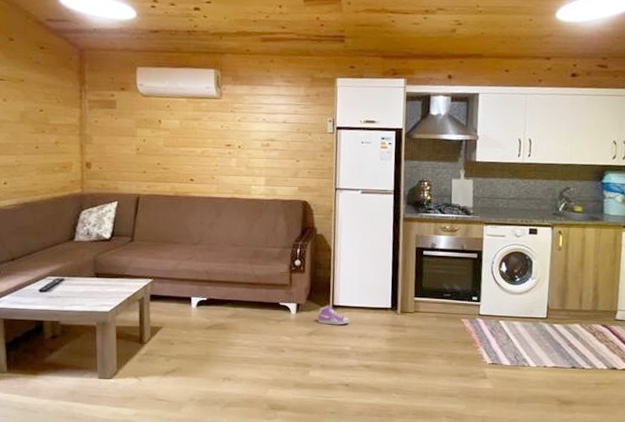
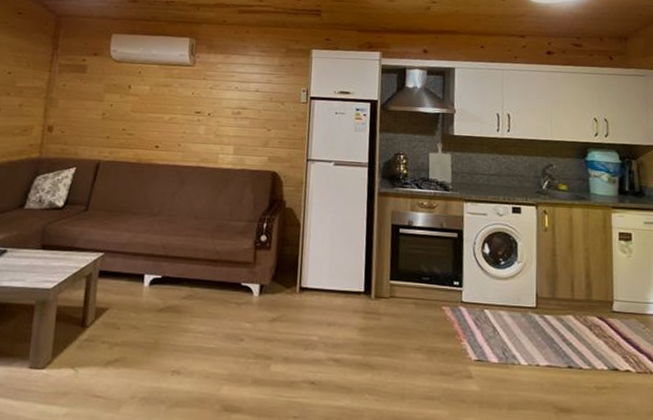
sneaker: present [318,304,350,325] -> none [282,286,318,311]

